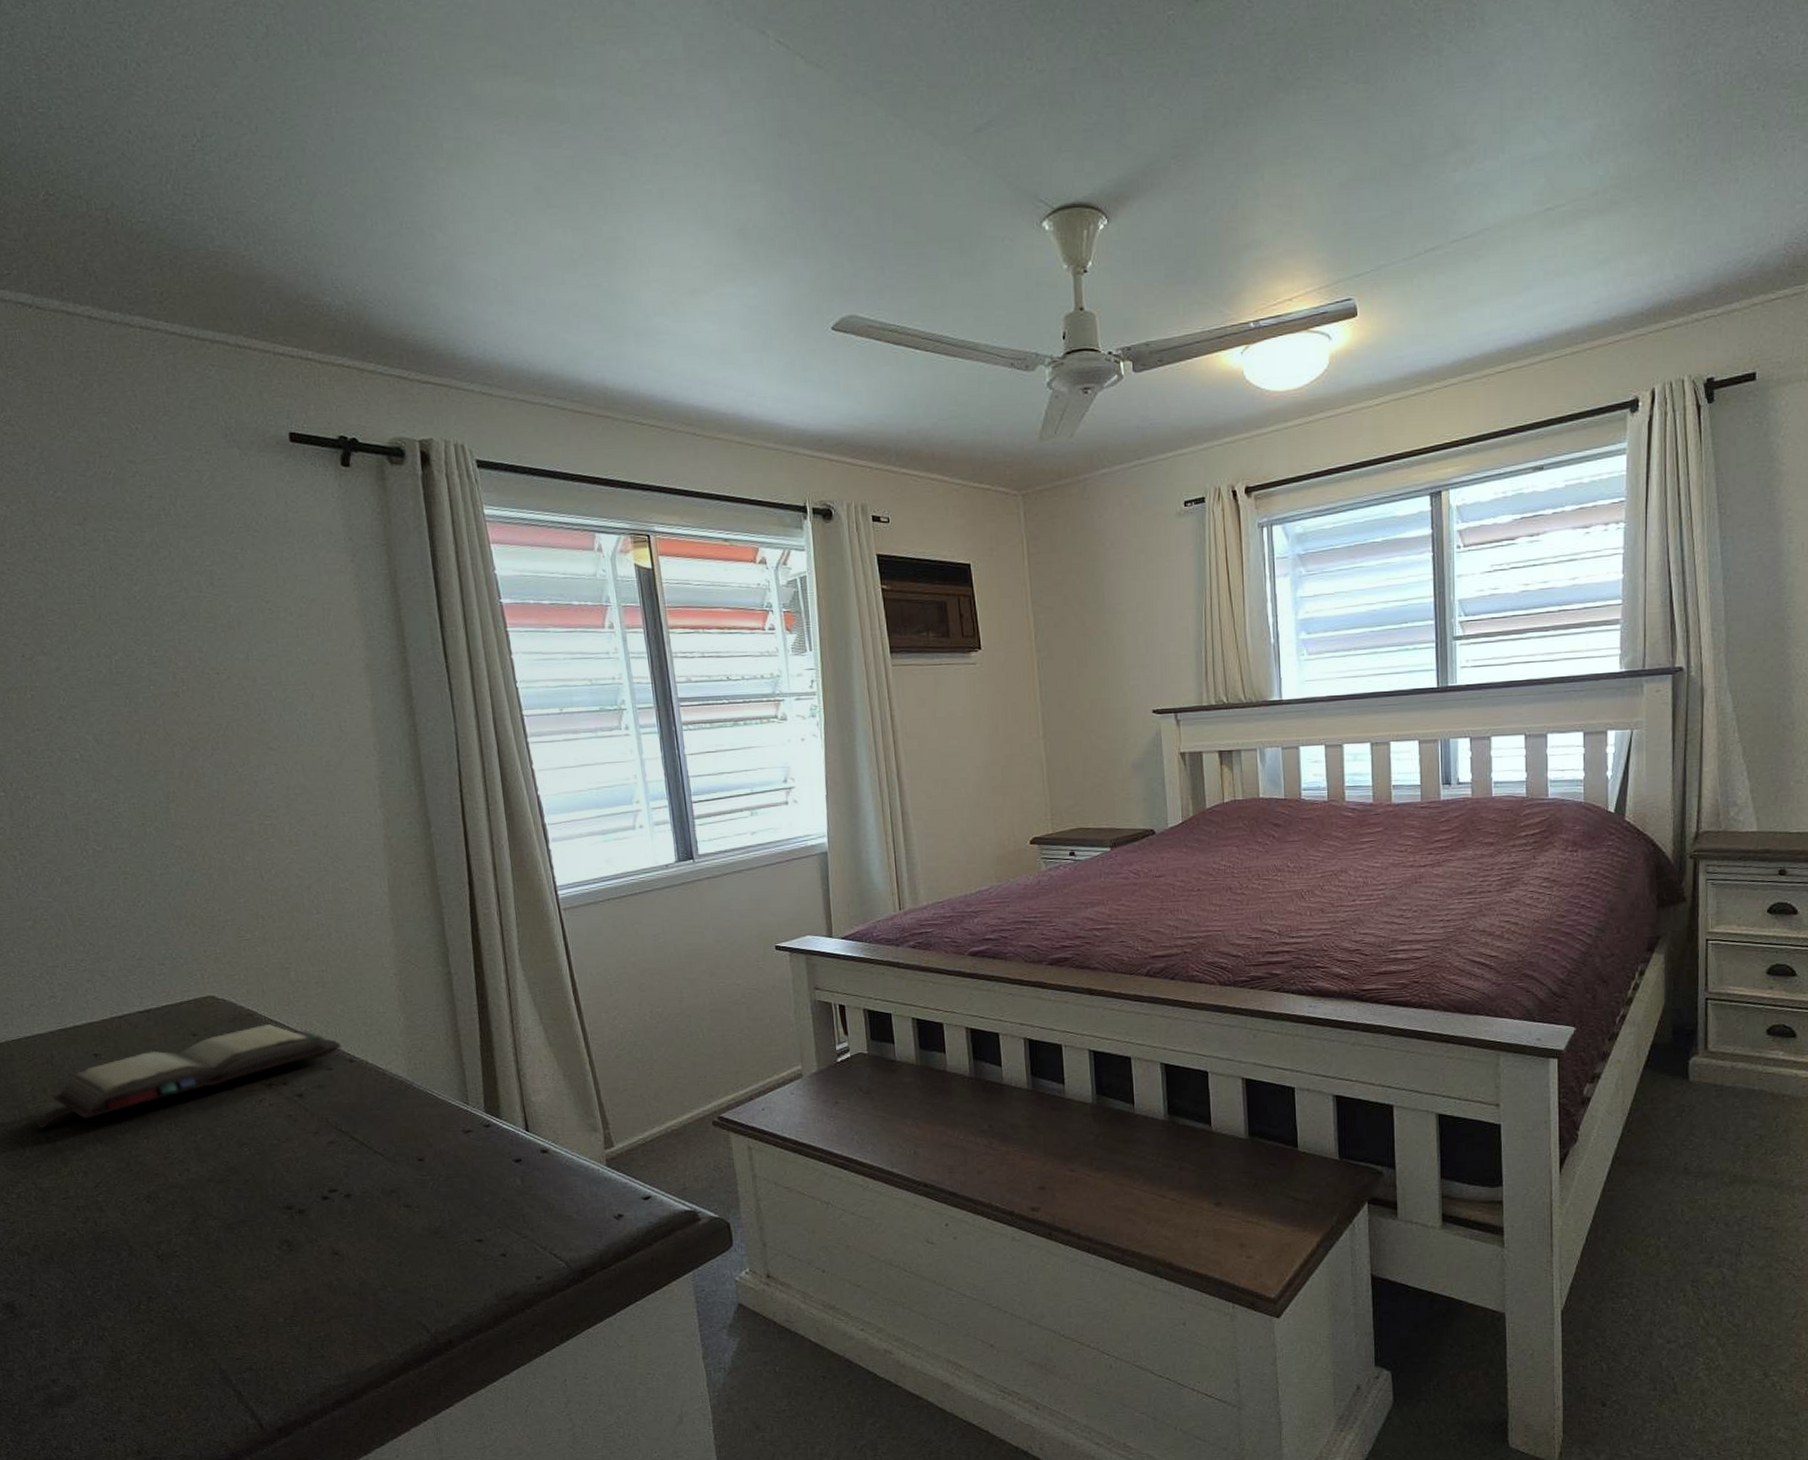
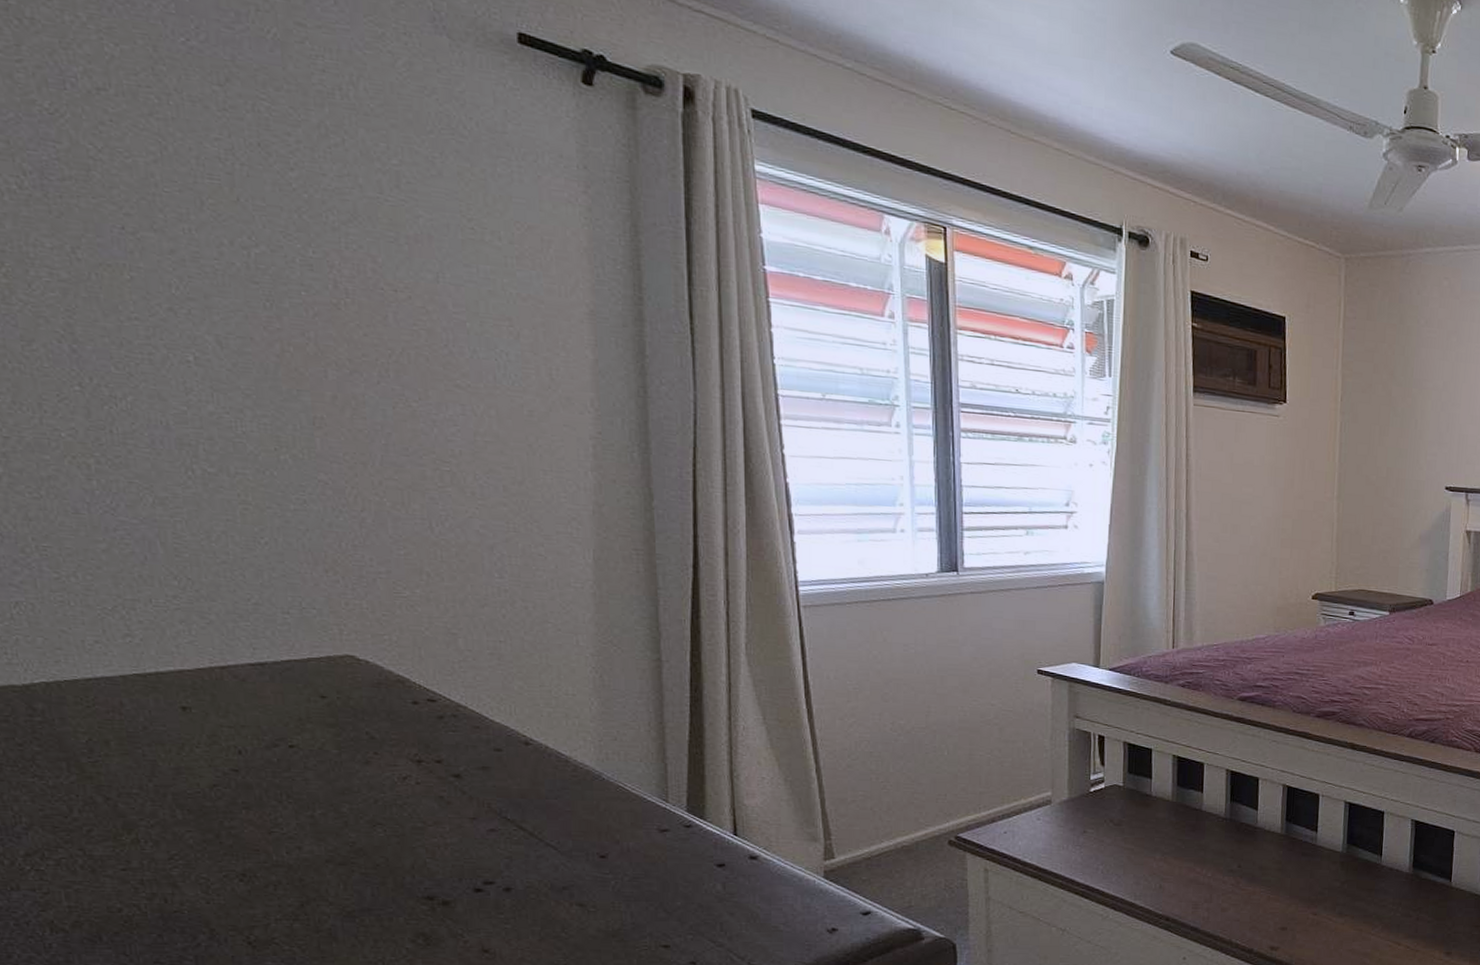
hardback book: present [36,1024,341,1129] -> none [90,693,515,788]

